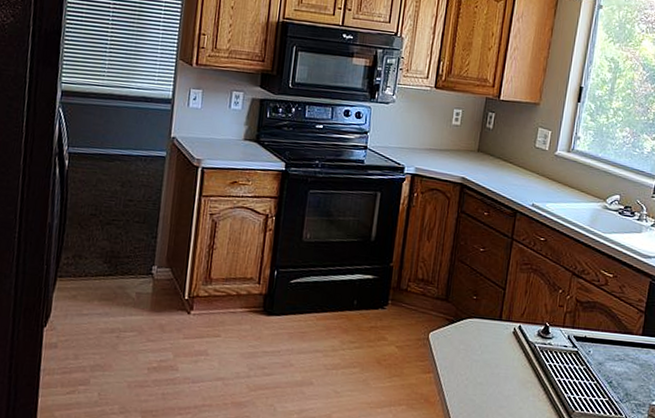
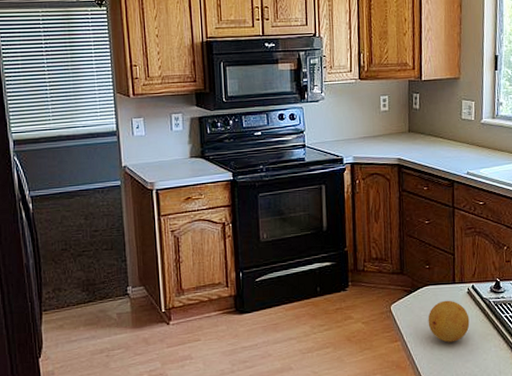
fruit: none [466,336,511,384] -> present [428,300,470,343]

